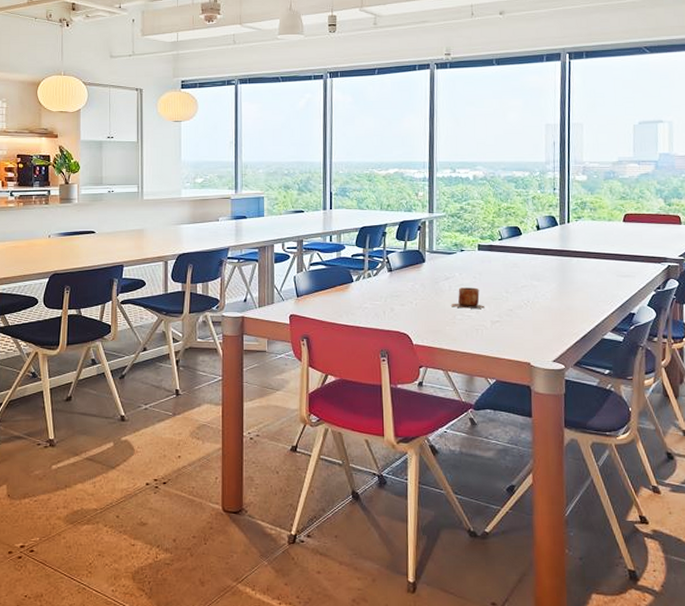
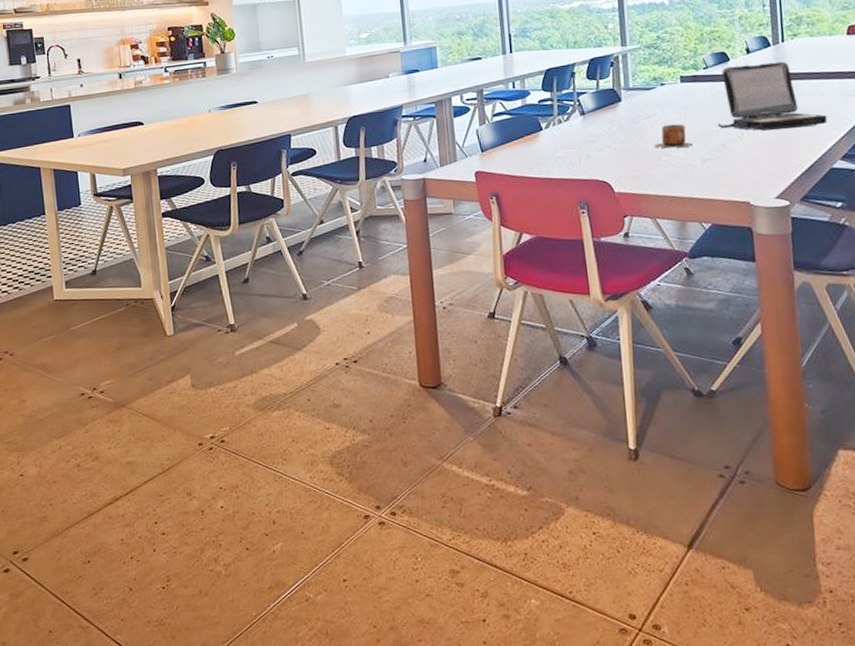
laptop: none [508,240,602,300] -> present [718,61,828,131]

